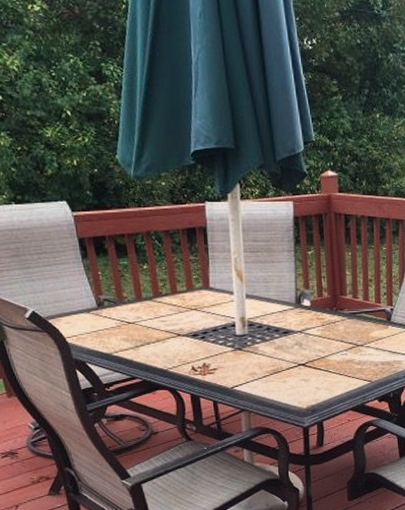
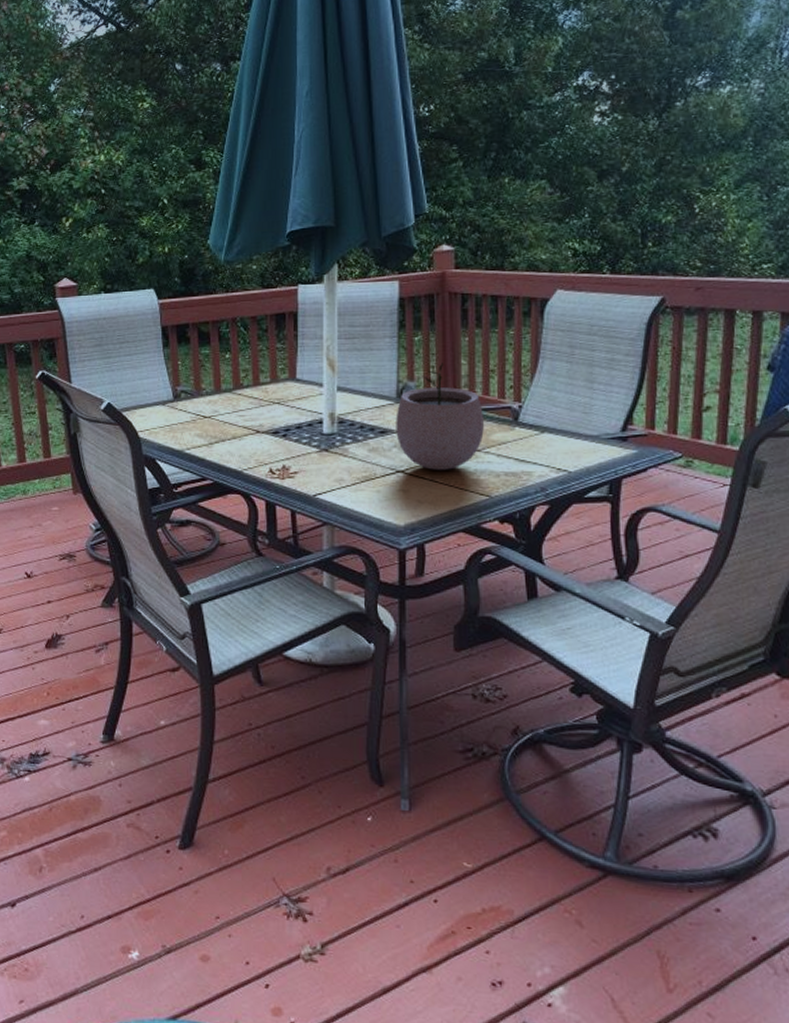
plant pot: none [296,273,365,362] -> present [396,363,484,470]

